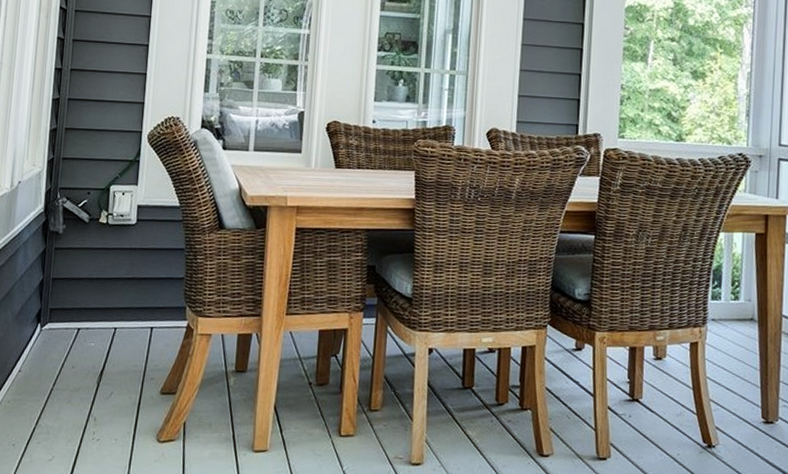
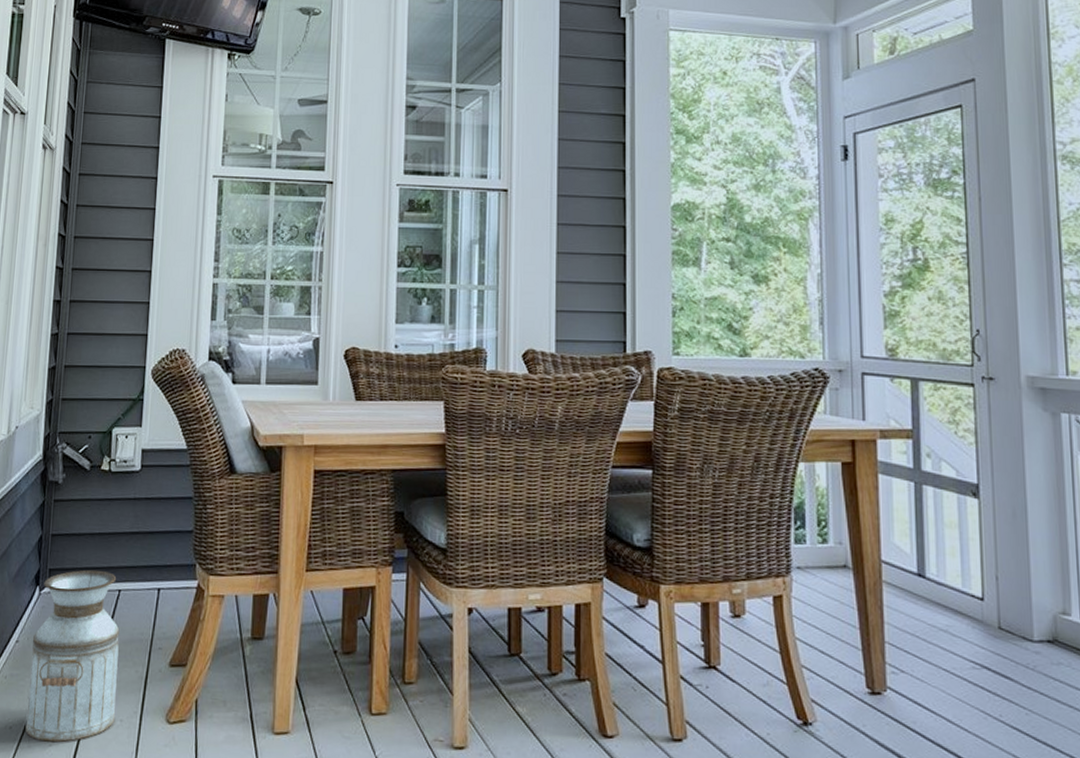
planter: none [27,310,115,458] -> present [25,570,120,743]

